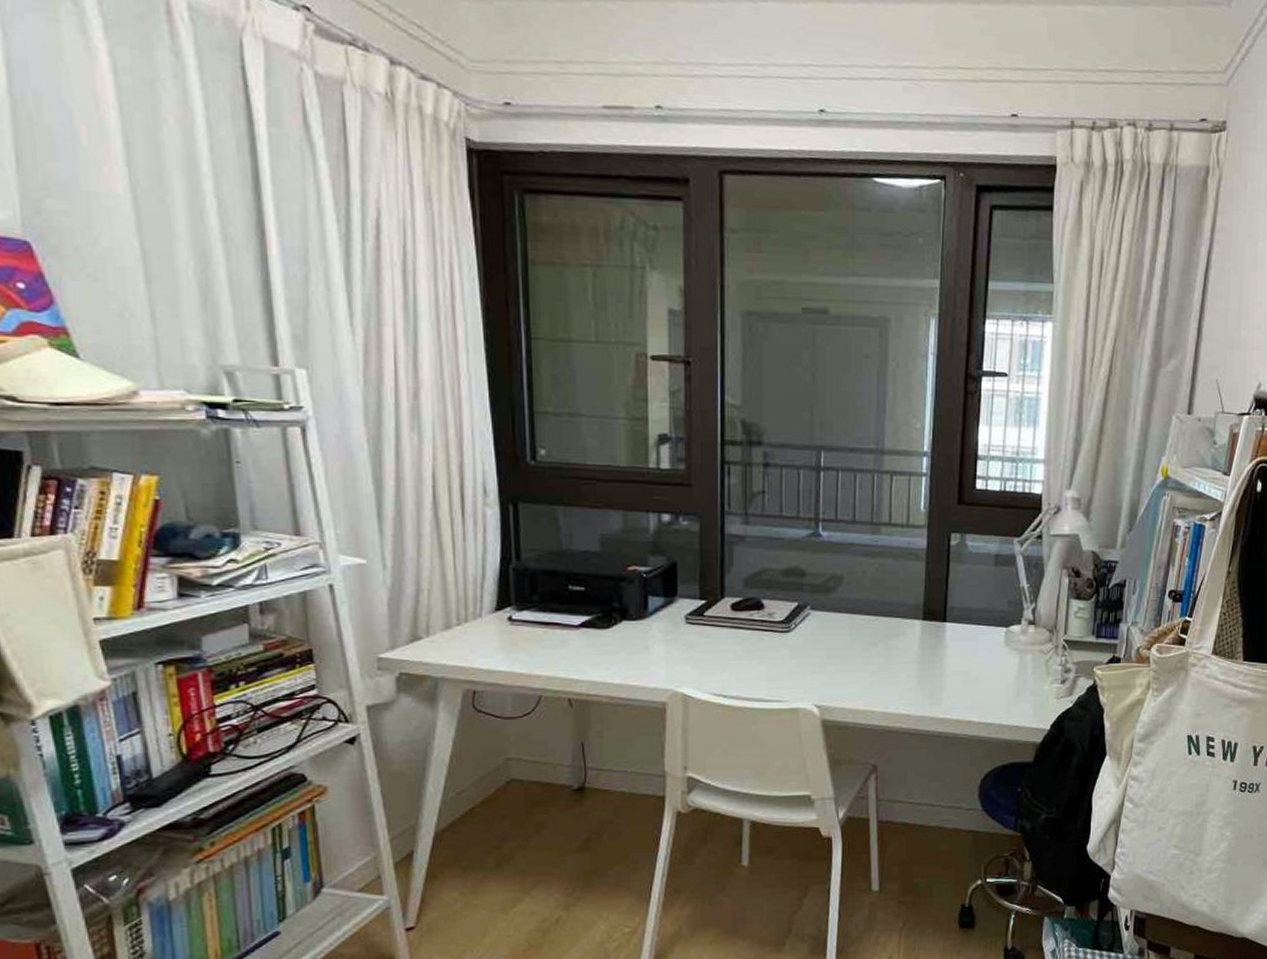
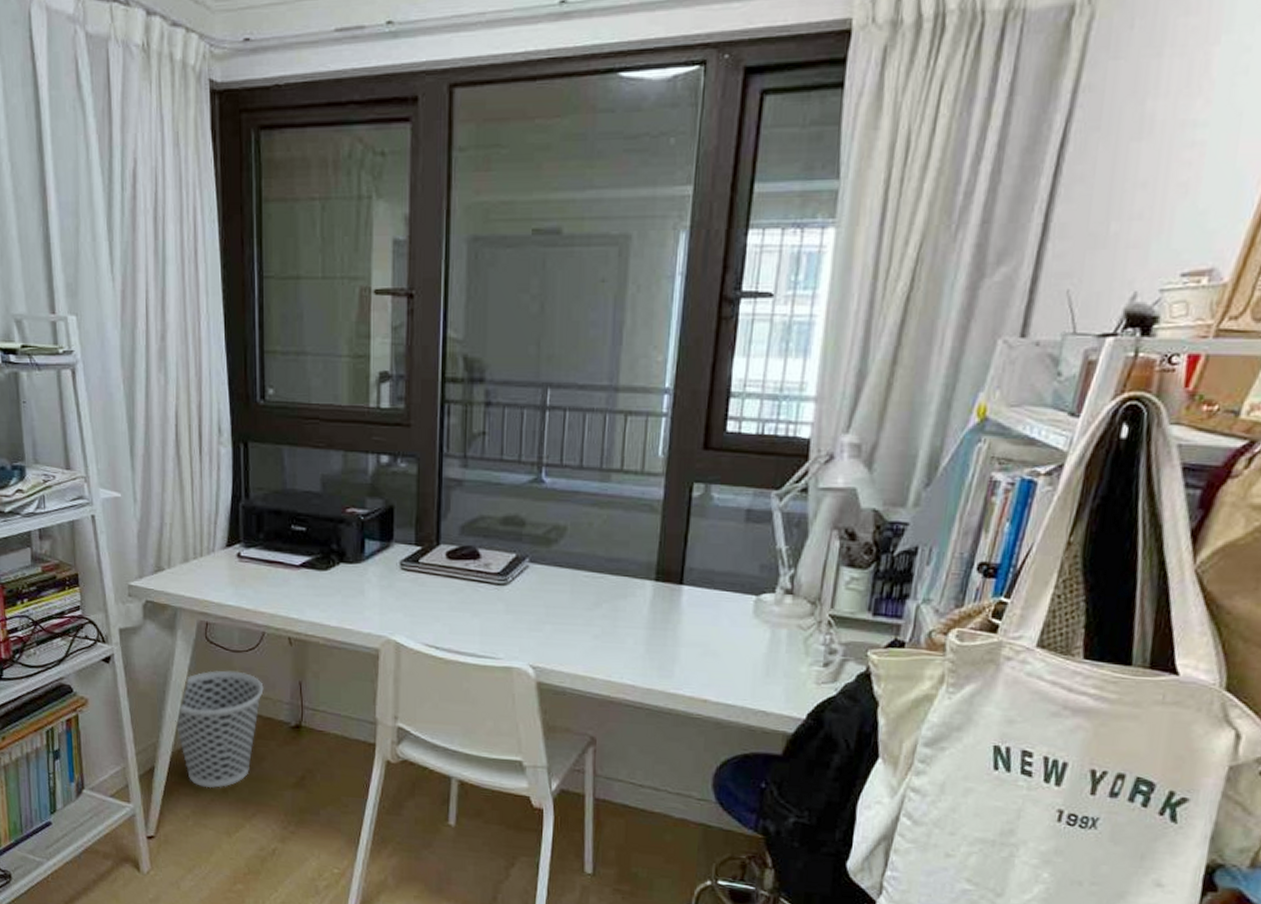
wastebasket: none [438,738,542,866] -> present [175,670,264,789]

